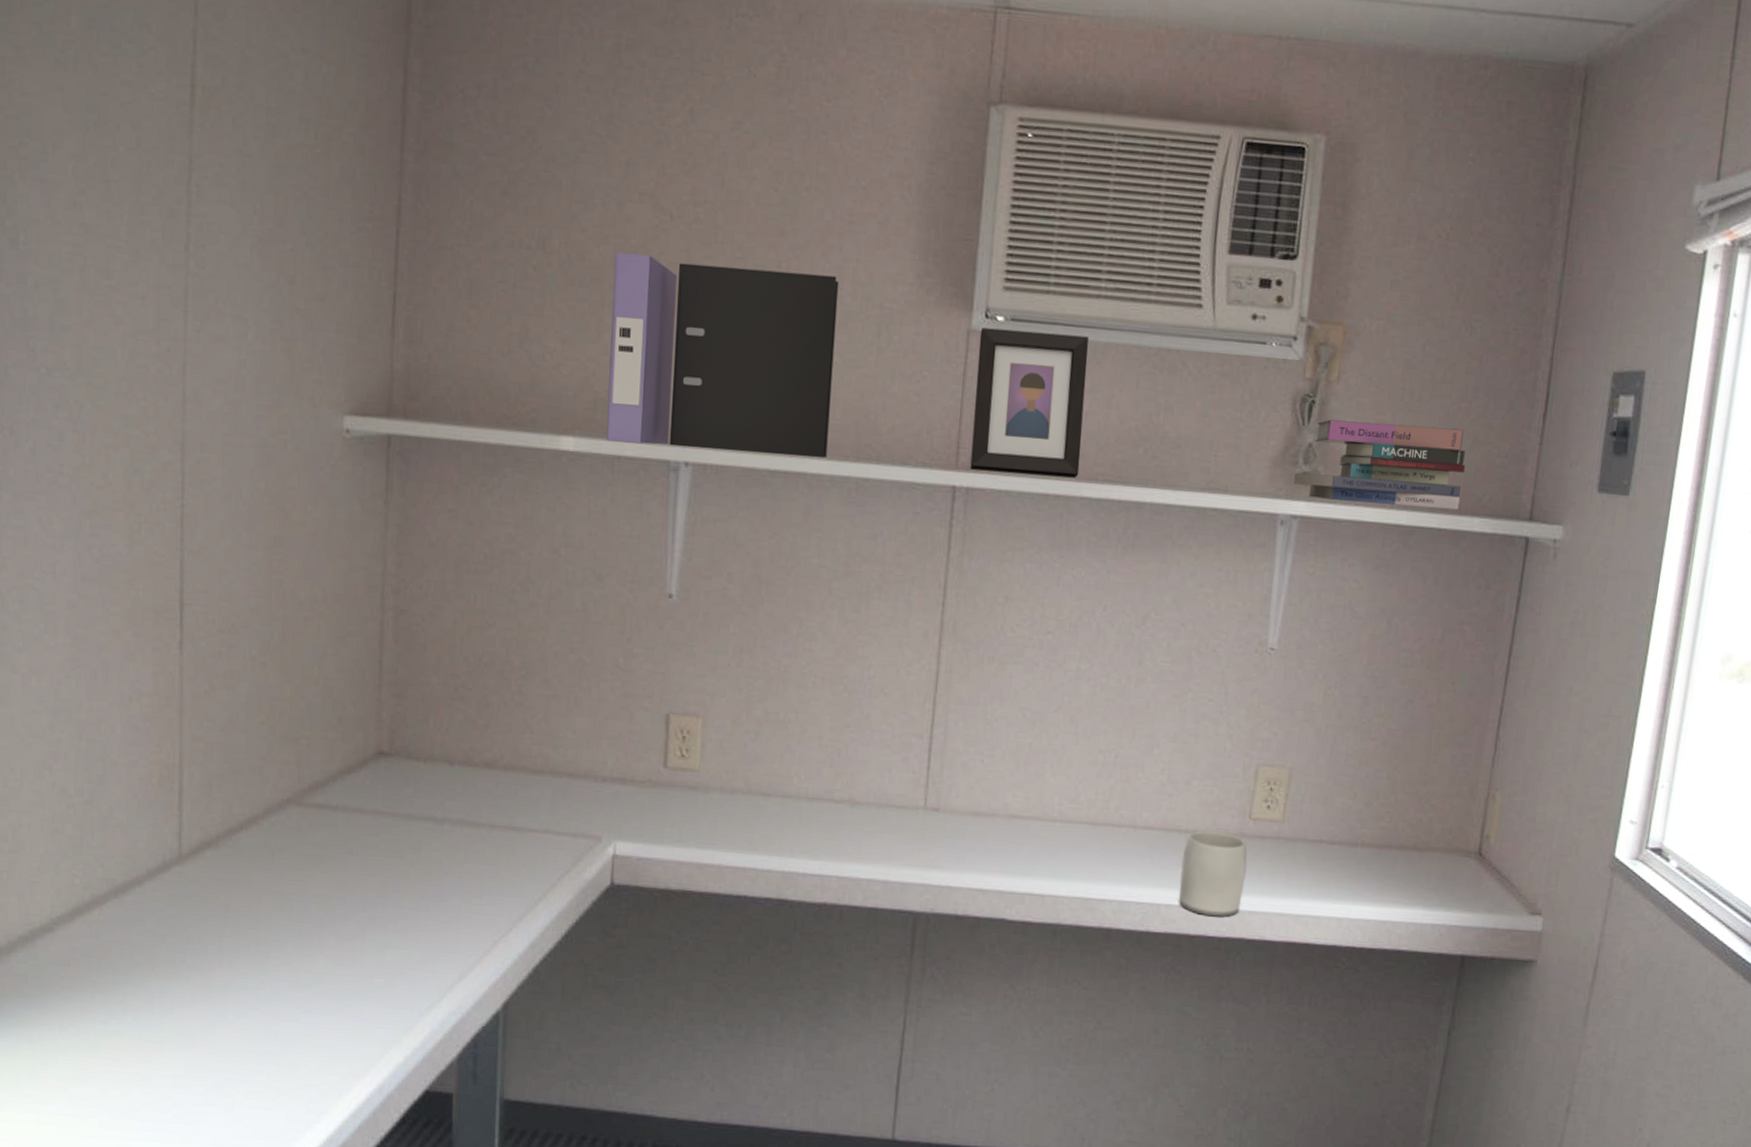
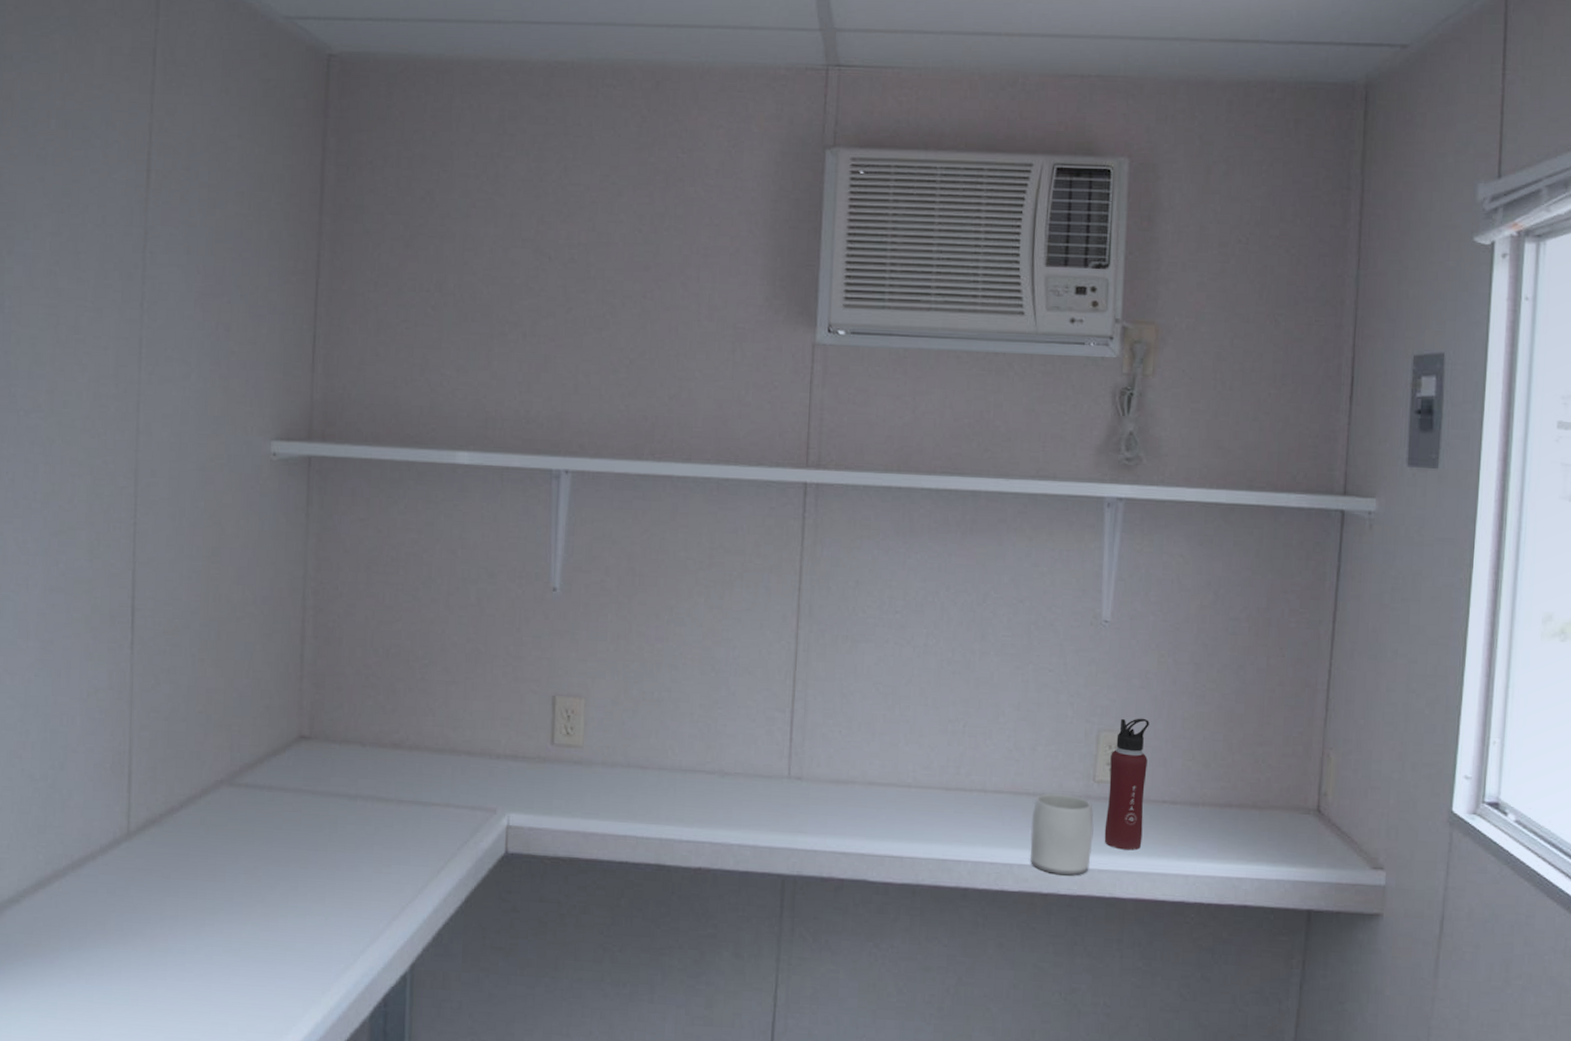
binder: present [606,252,678,445] -> none [496,290,556,456]
binder: present [669,263,839,459] -> none [551,297,697,462]
picture frame: present [970,327,1089,478] -> none [819,341,922,471]
water bottle: none [1257,753,1312,892] -> present [1104,718,1149,851]
books: present [1294,419,1466,510] -> none [1118,410,1279,487]

